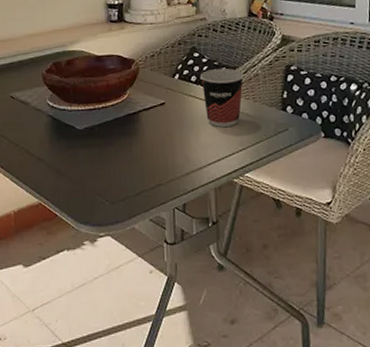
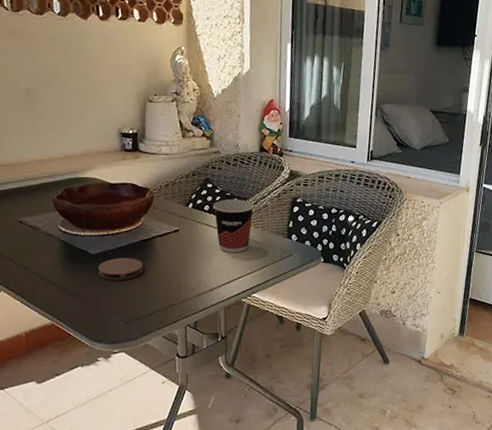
coaster: none [84,132,130,157] -> present [98,257,144,281]

